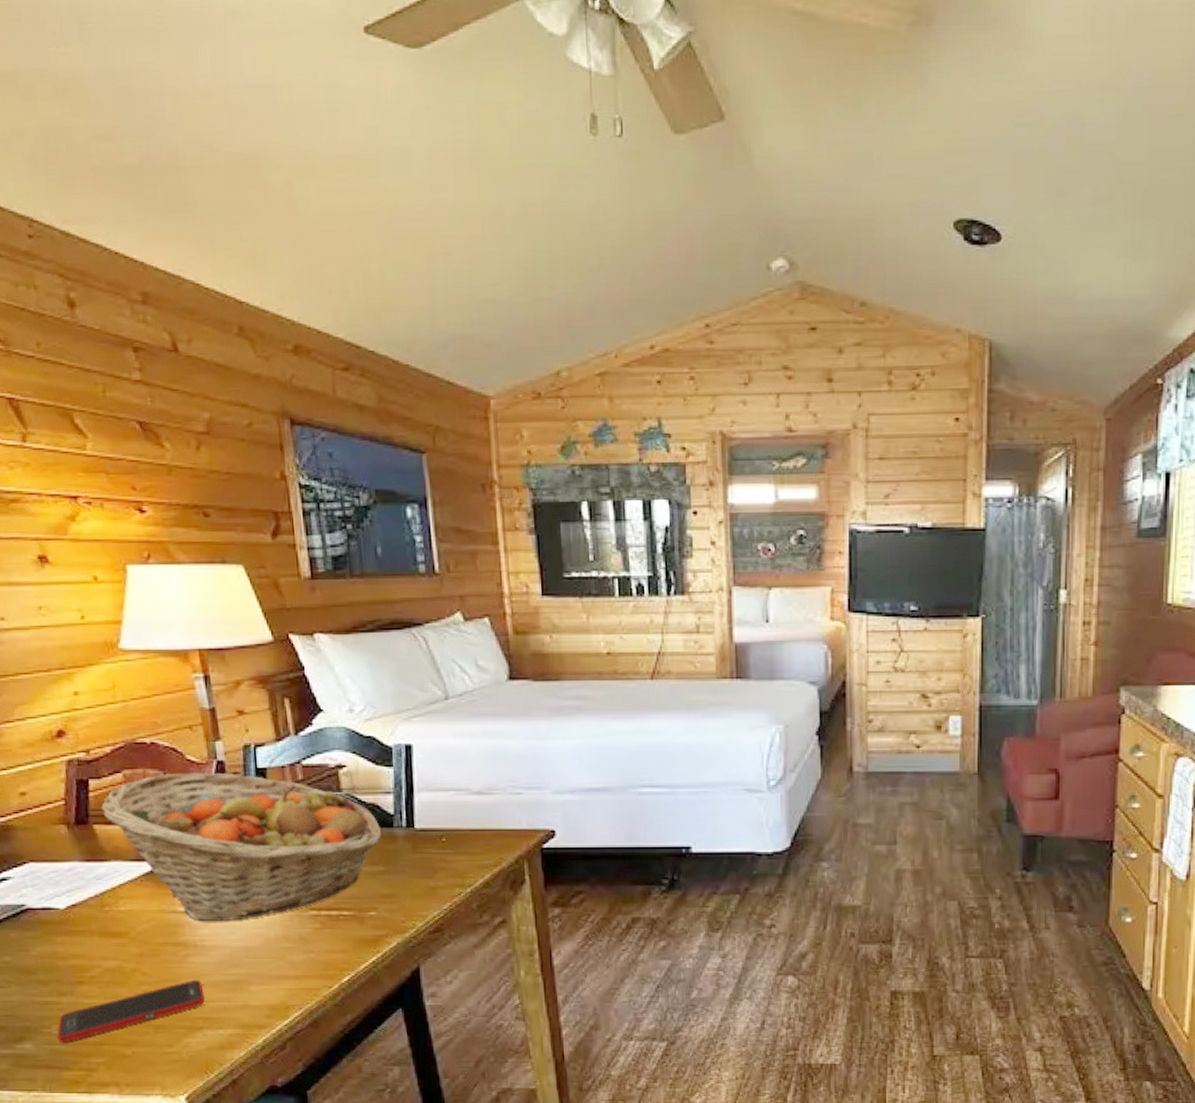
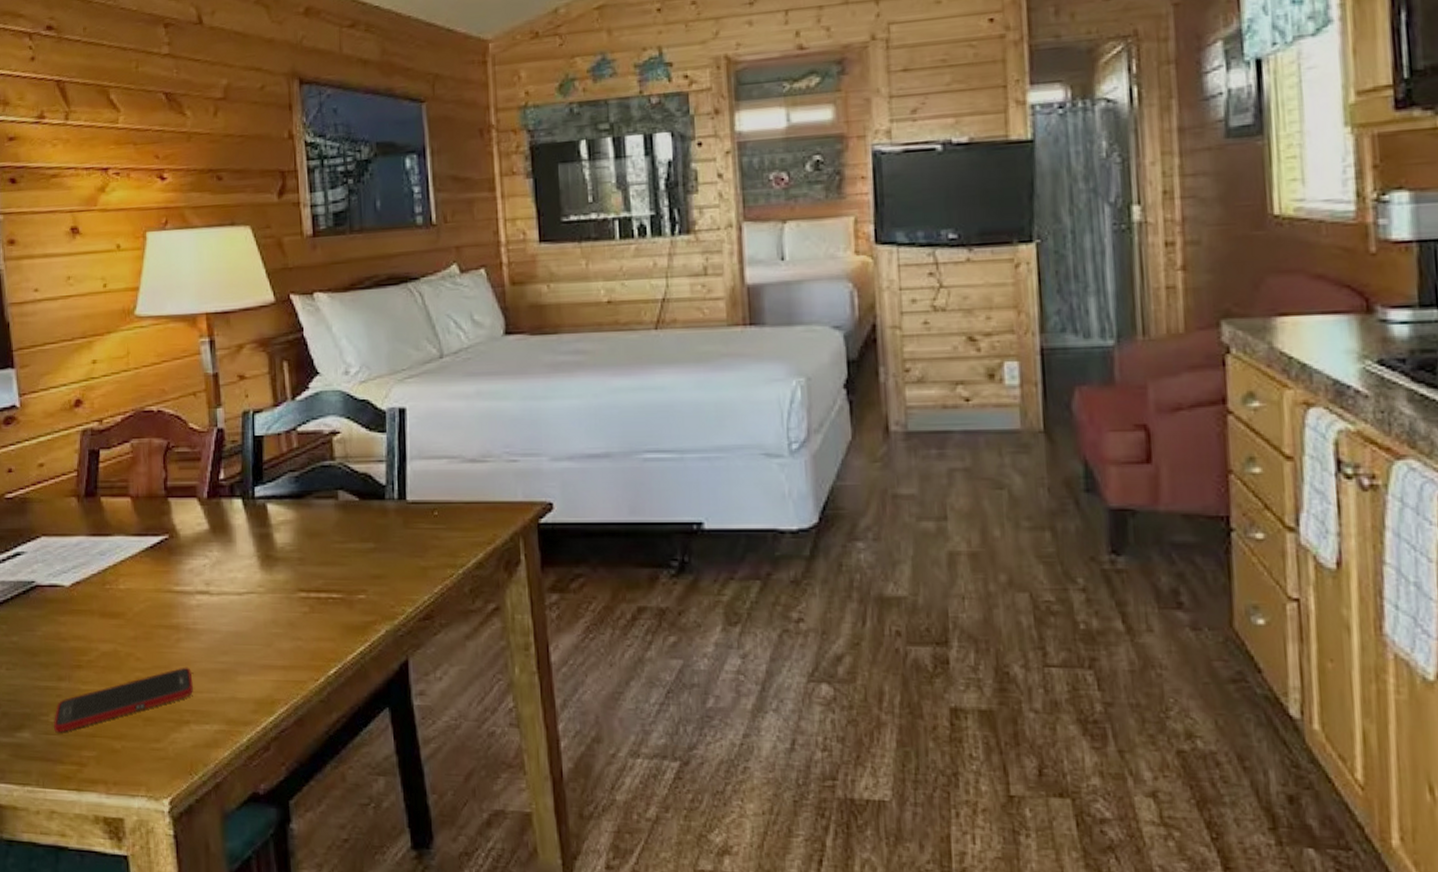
fruit basket: present [101,771,382,921] -> none [109,440,373,602]

